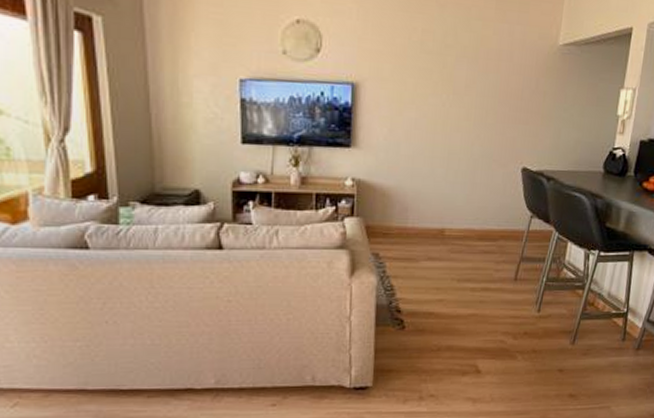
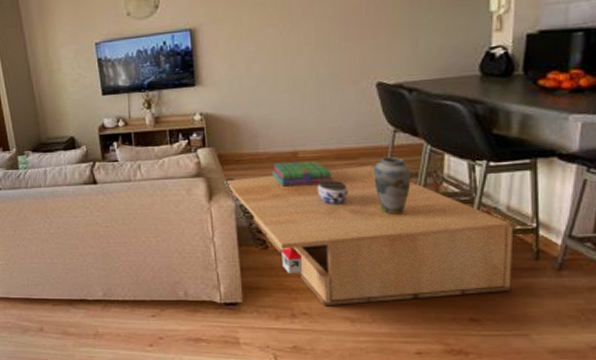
coffee table: none [369,248,611,388] -> present [225,166,514,306]
stack of books: none [418,240,474,265] -> present [272,161,333,187]
jar: none [458,261,485,286] -> present [318,180,348,206]
vase: none [508,240,541,299] -> present [374,156,412,216]

